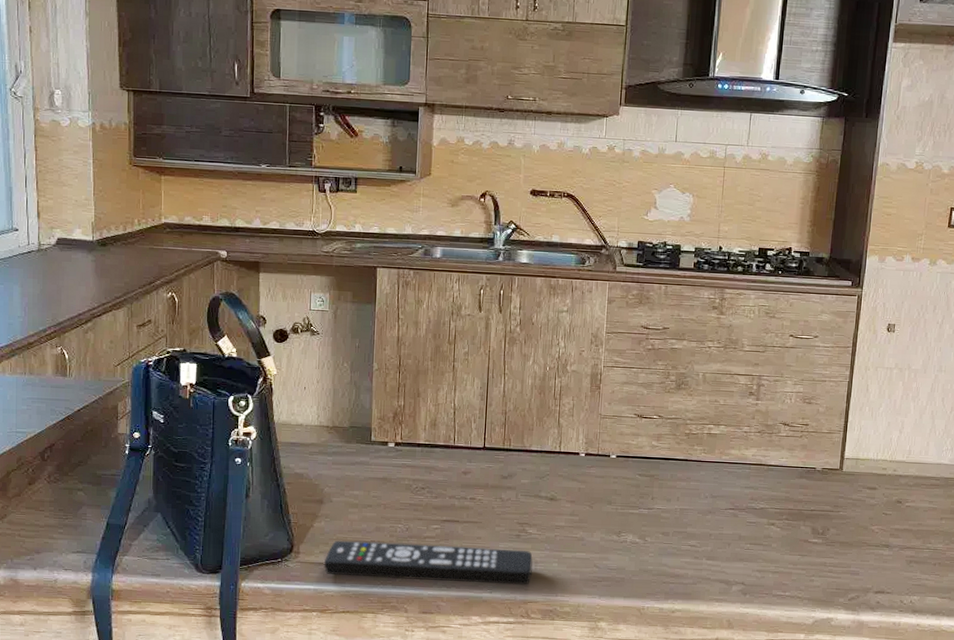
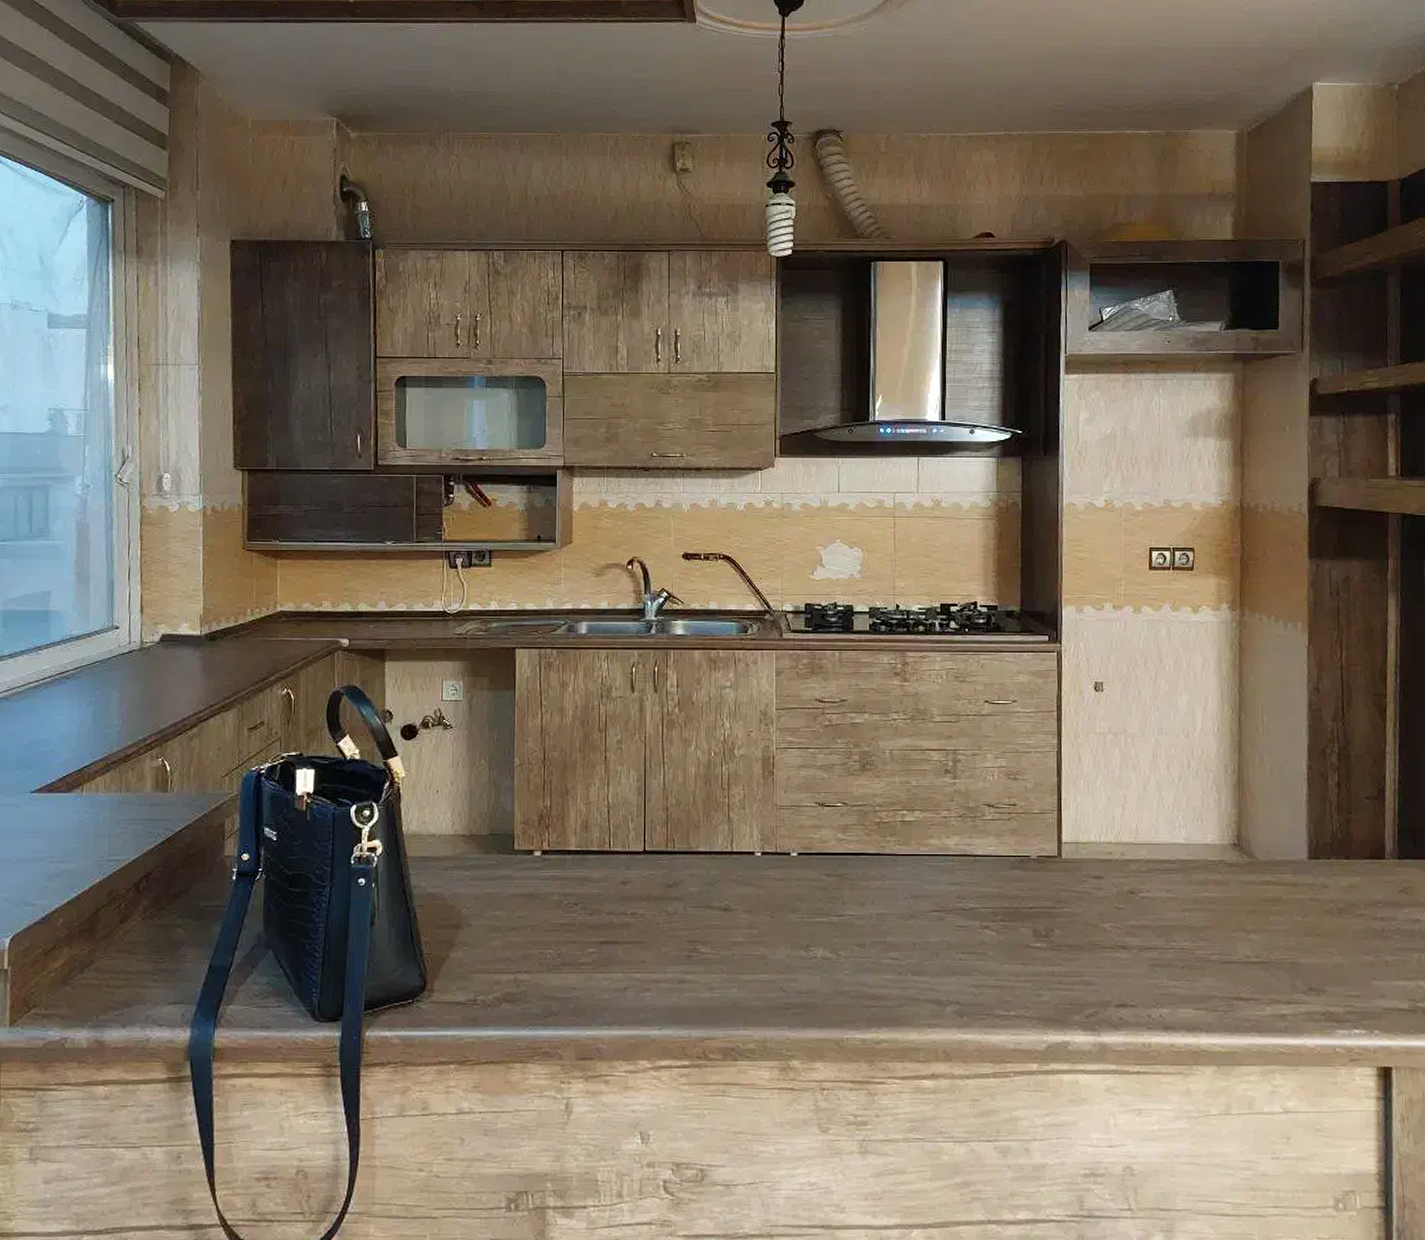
remote control: present [323,540,533,585] -> none [462,972,707,1018]

